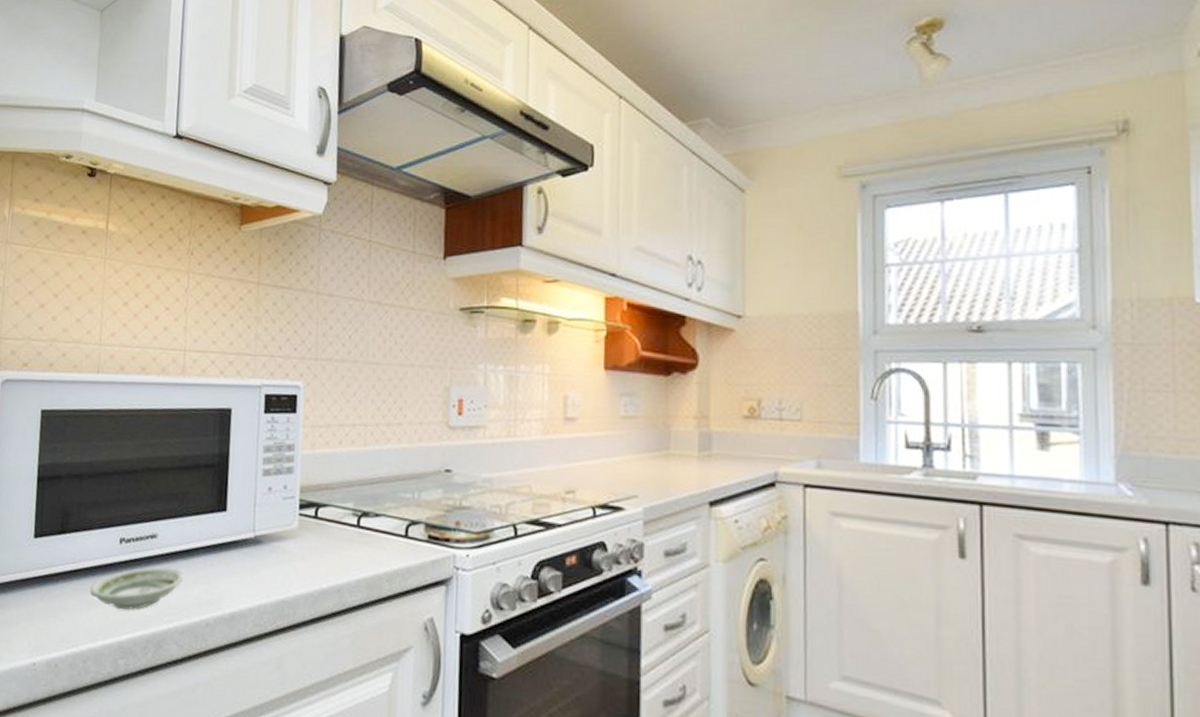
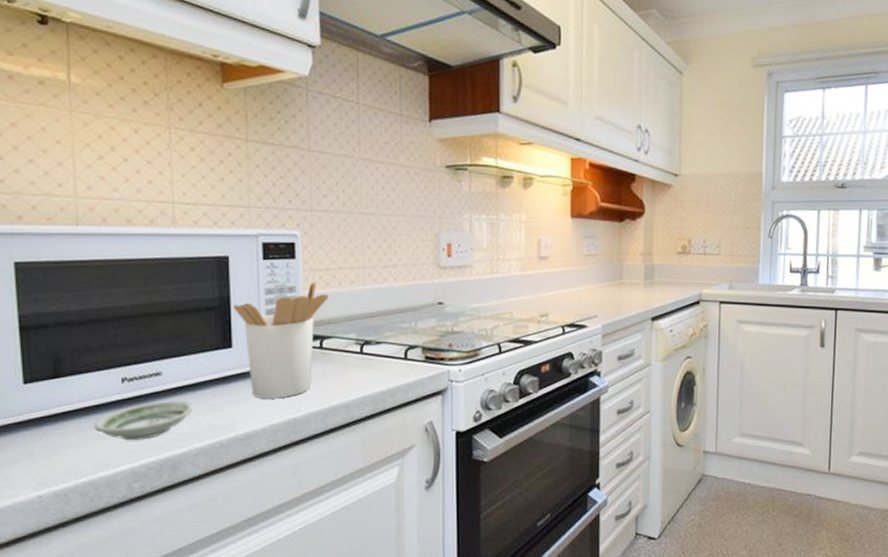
utensil holder: none [231,439,328,575] -> present [233,281,329,399]

